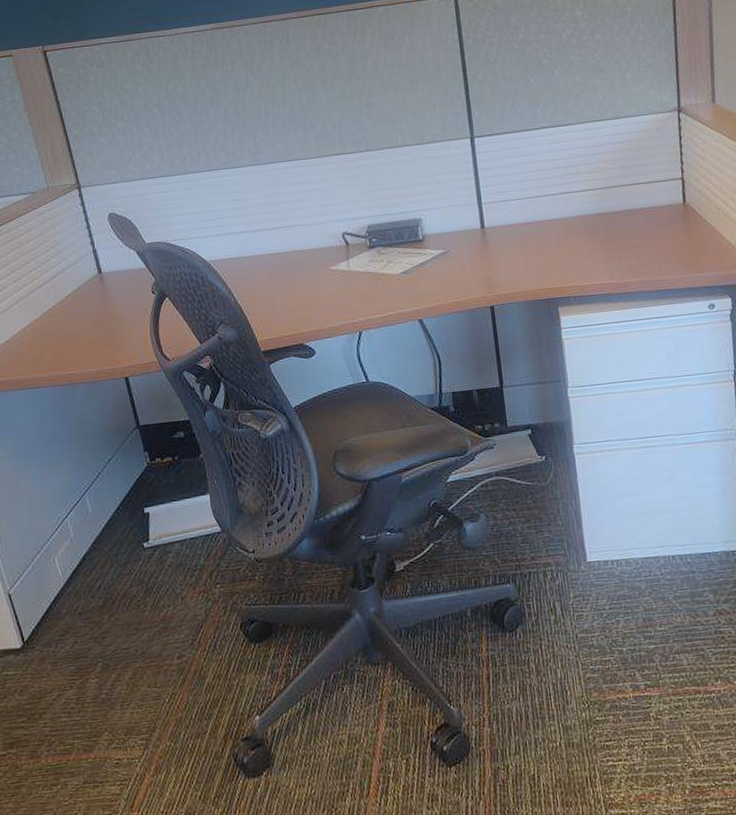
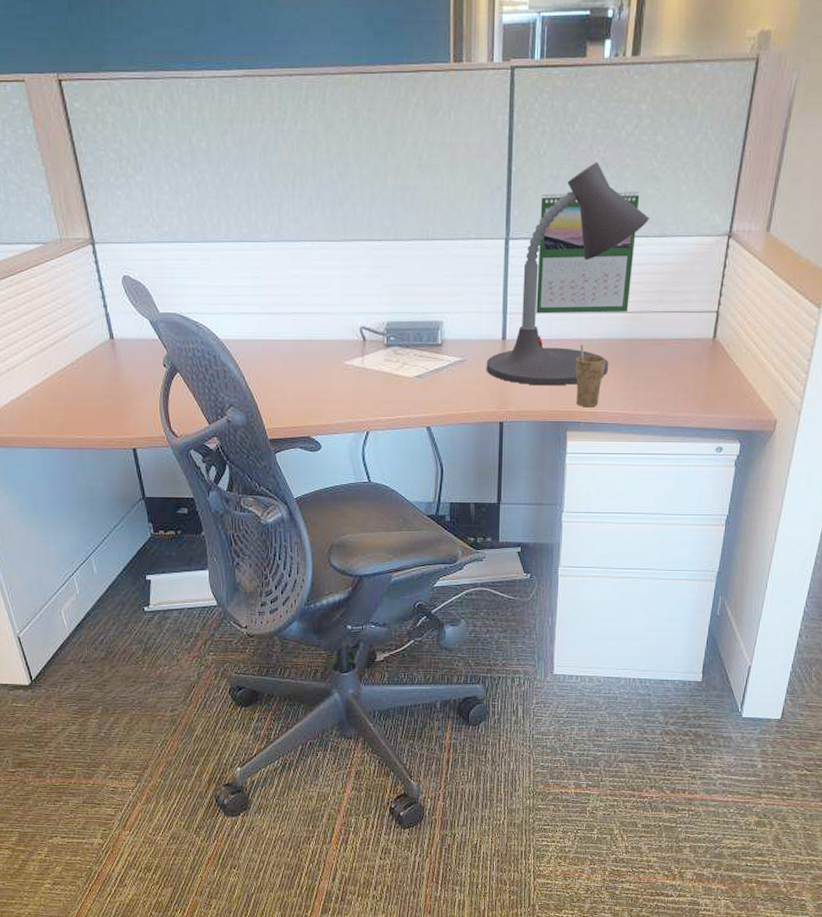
desk lamp: none [468,62,602,268] -> present [486,162,649,386]
calendar: none [498,83,597,201] -> present [536,192,640,314]
cup: none [555,223,585,282] -> present [575,344,606,407]

